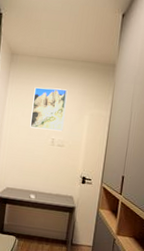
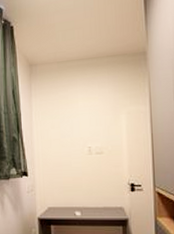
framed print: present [30,87,68,132] -> none [60,91,99,140]

